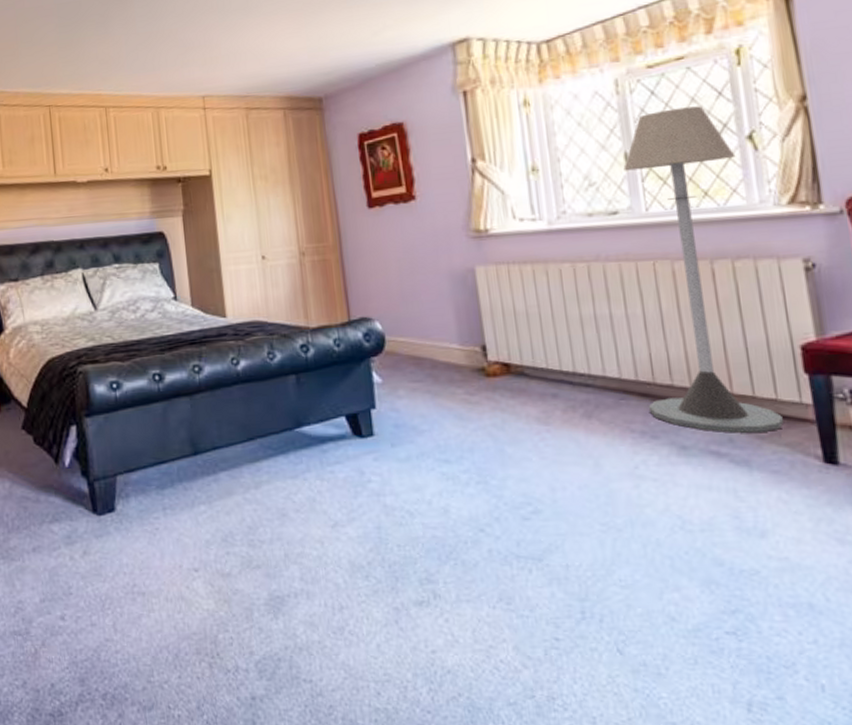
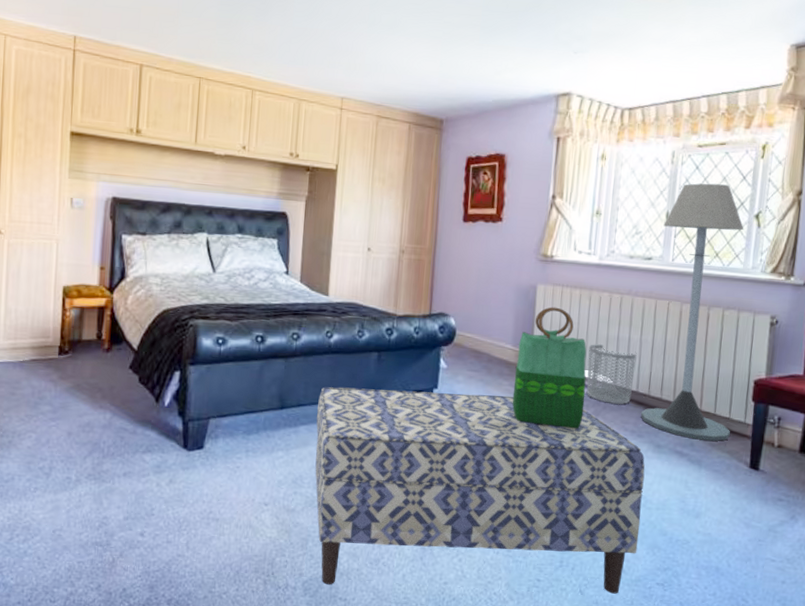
bench: none [235,406,687,664] -> present [315,387,645,594]
tote bag: none [466,290,571,438] -> present [512,307,587,429]
waste bin: none [558,326,631,401] -> present [587,343,637,405]

